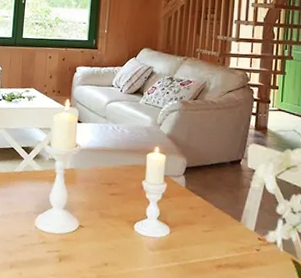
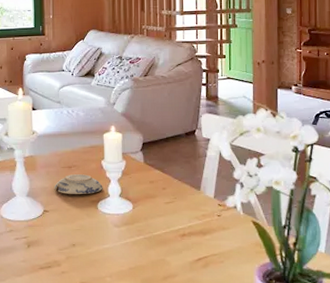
decorative bowl: none [92,191,141,214] -> present [54,174,103,195]

